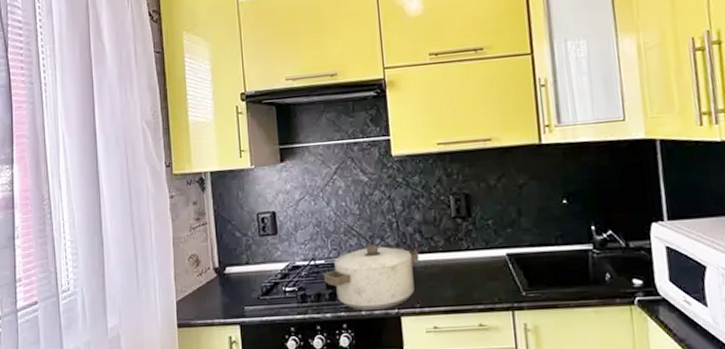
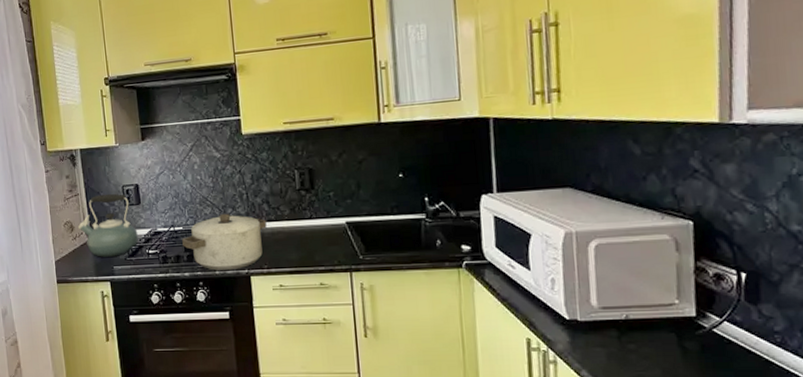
kettle: none [205,222,274,296] -> present [78,193,138,257]

